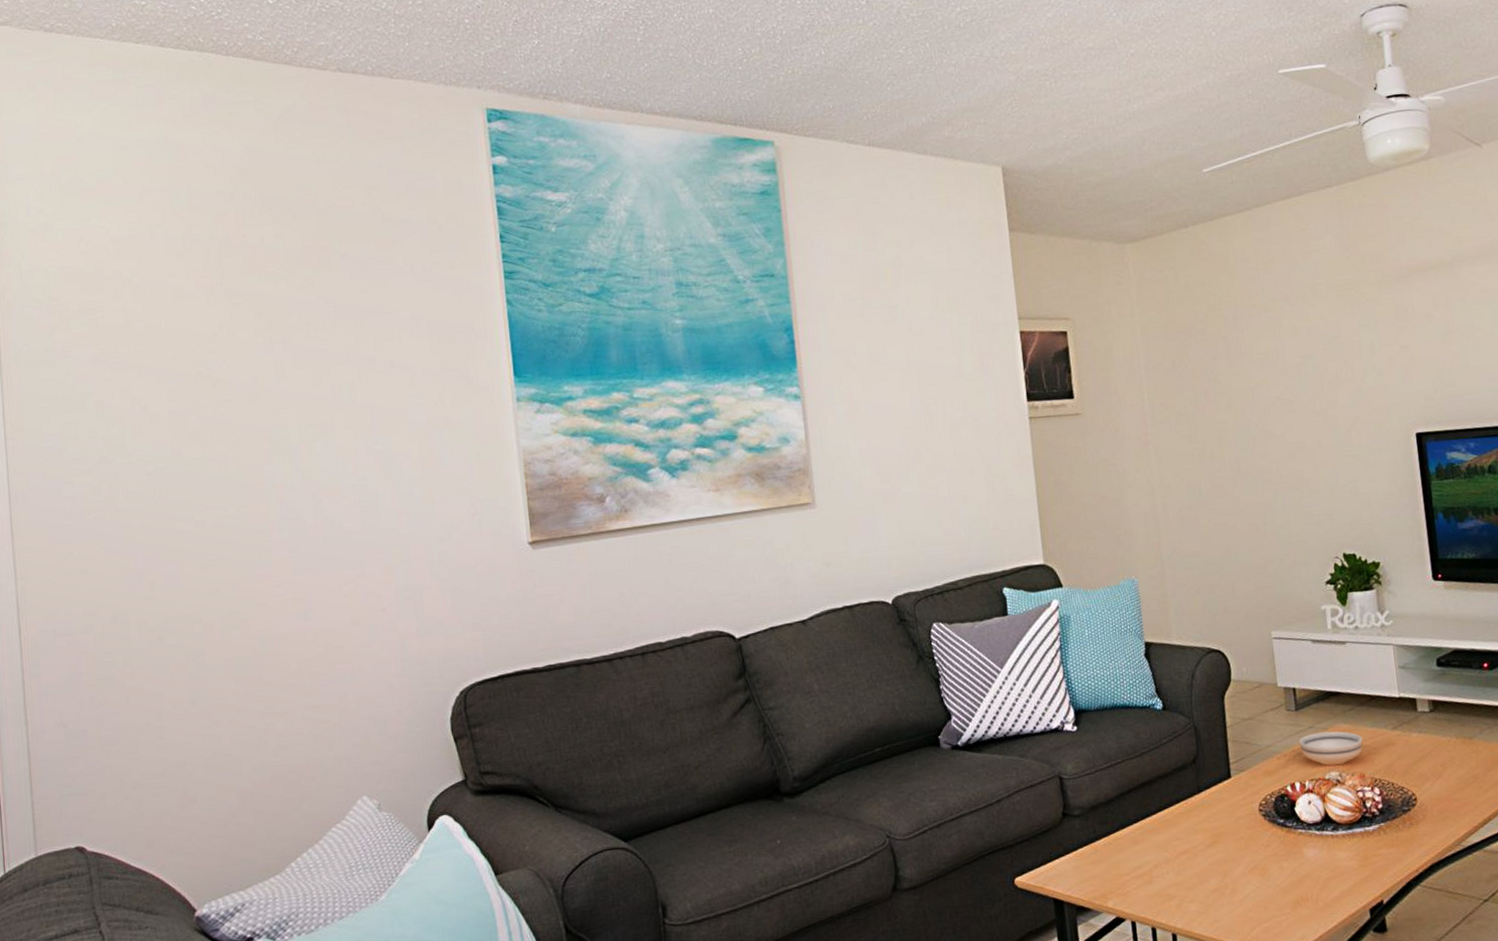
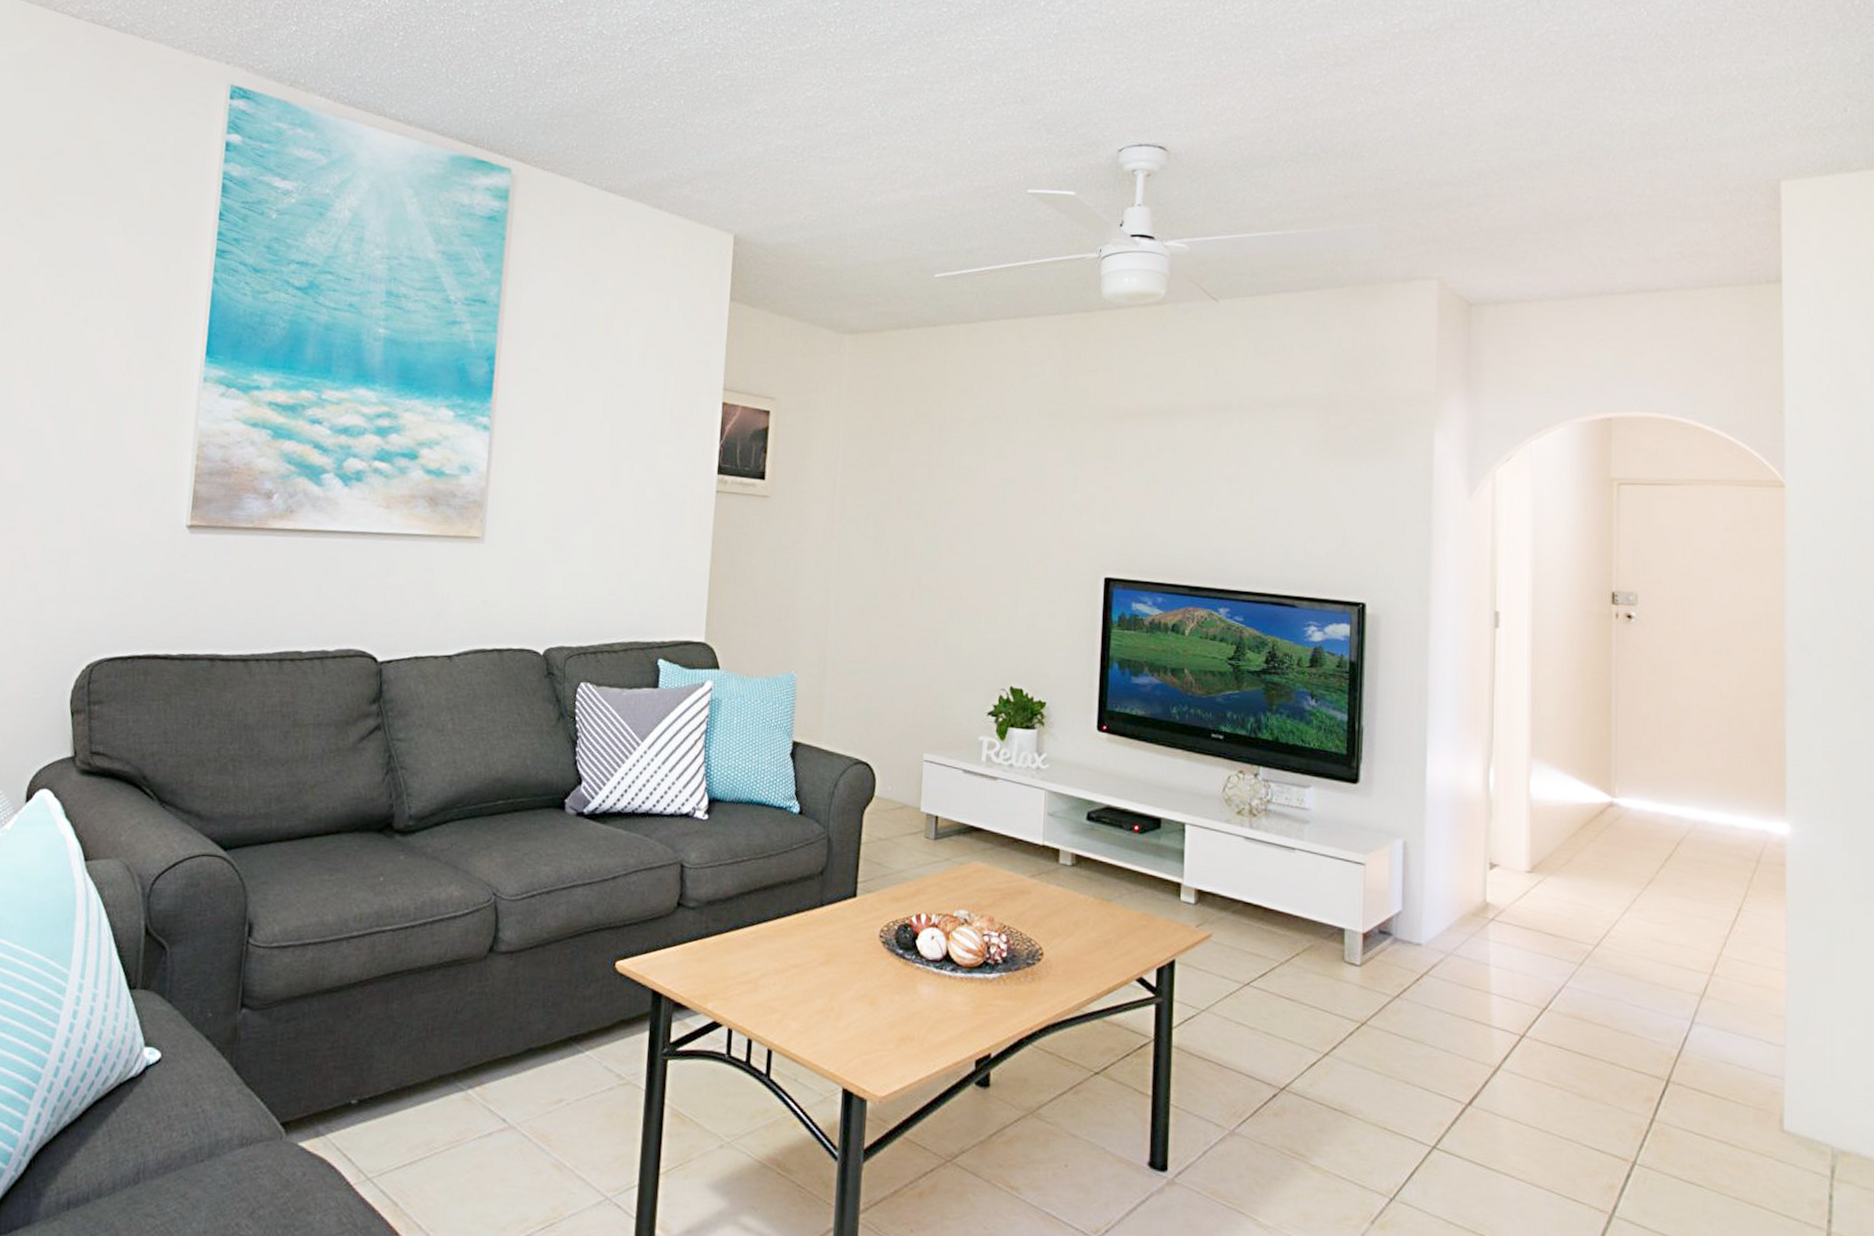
bowl: present [1298,731,1363,767] -> none [932,866,998,905]

